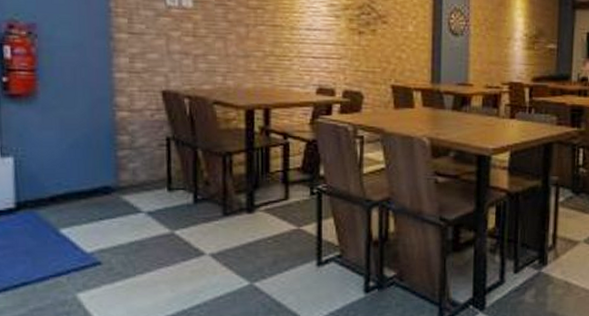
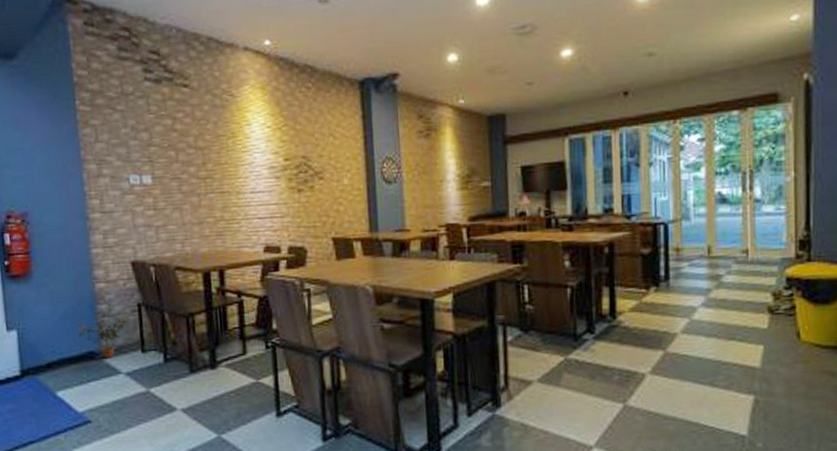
potted plant: none [89,145,156,194] -> present [76,313,130,358]

